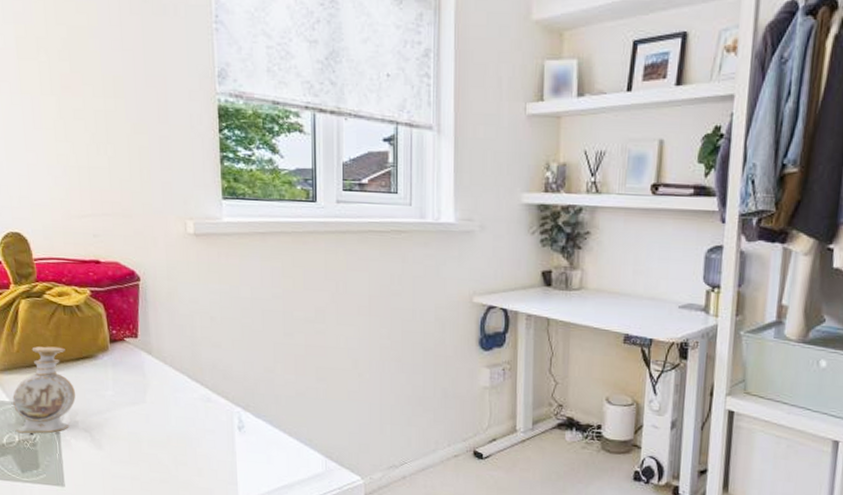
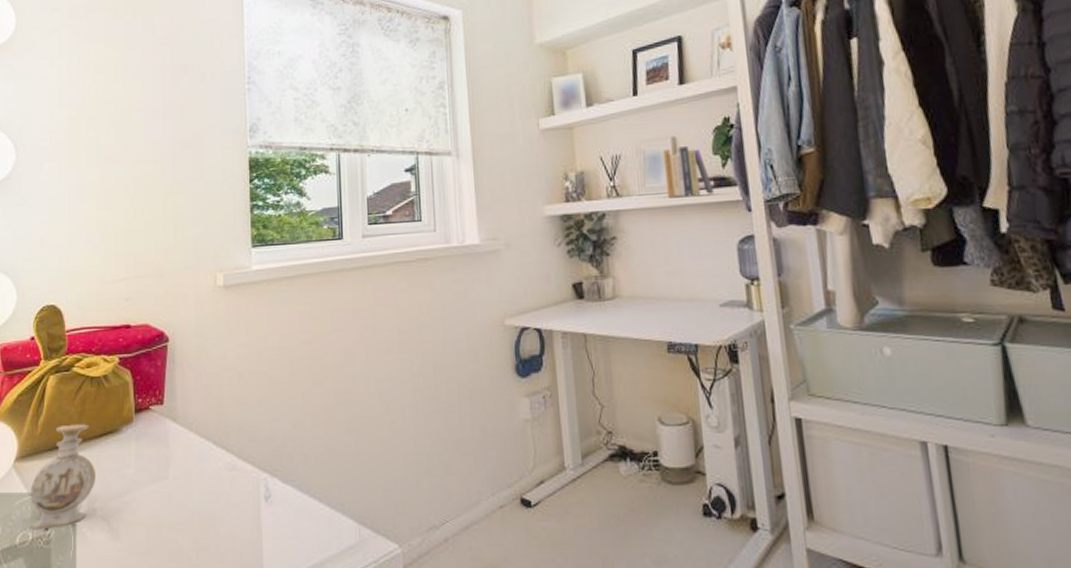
books: none [645,150,693,202] -> present [662,146,715,198]

